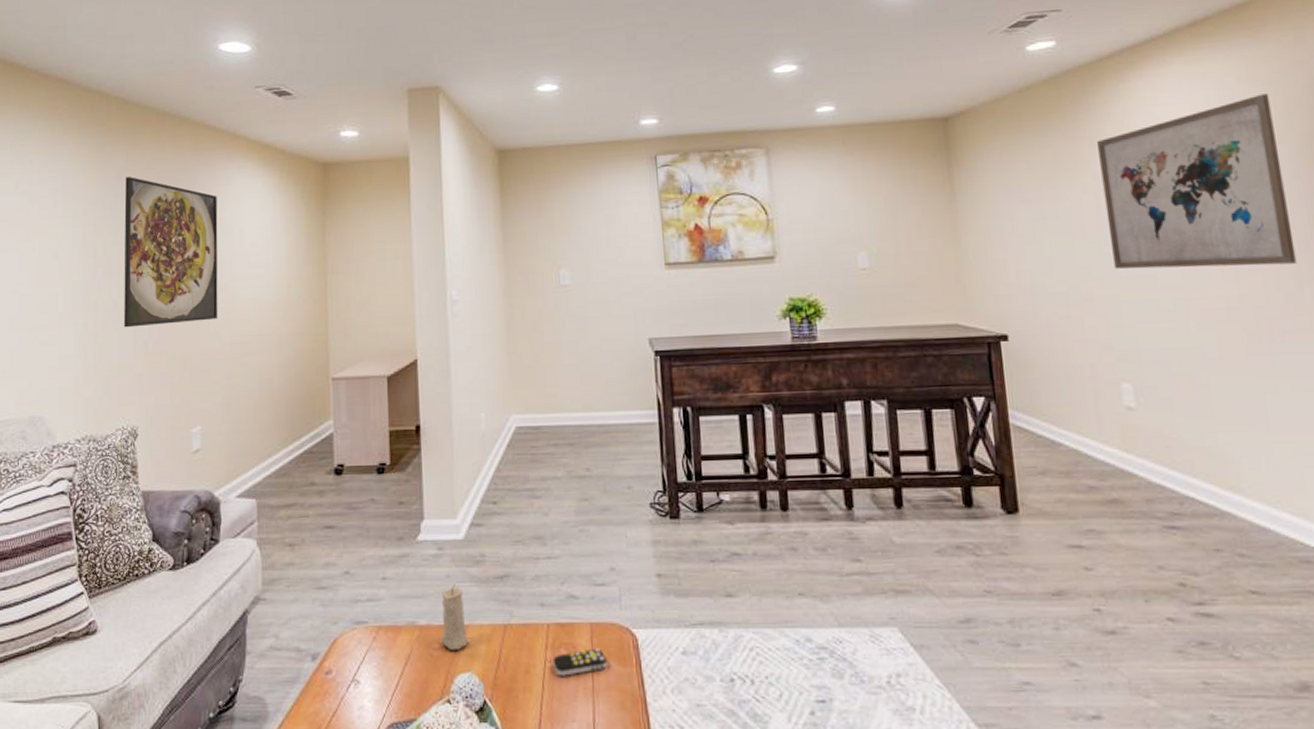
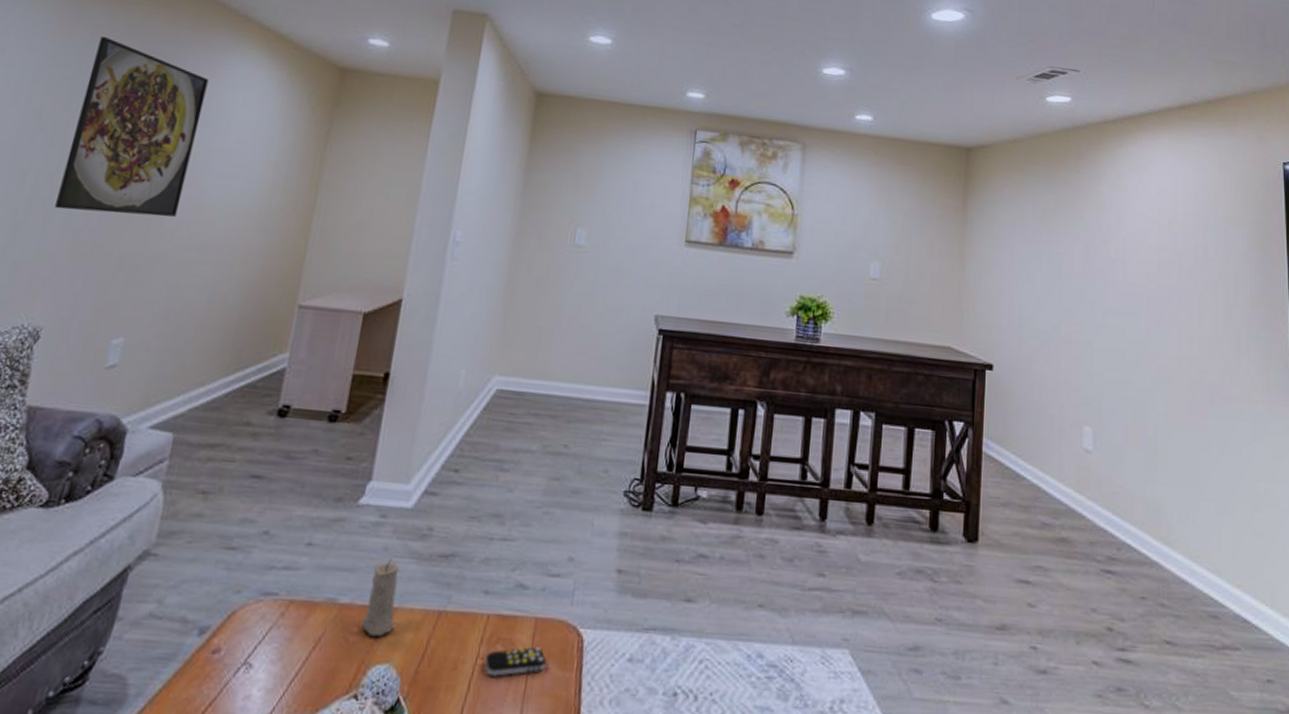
wall art: present [1097,93,1297,269] -> none [1092,180,1238,337]

